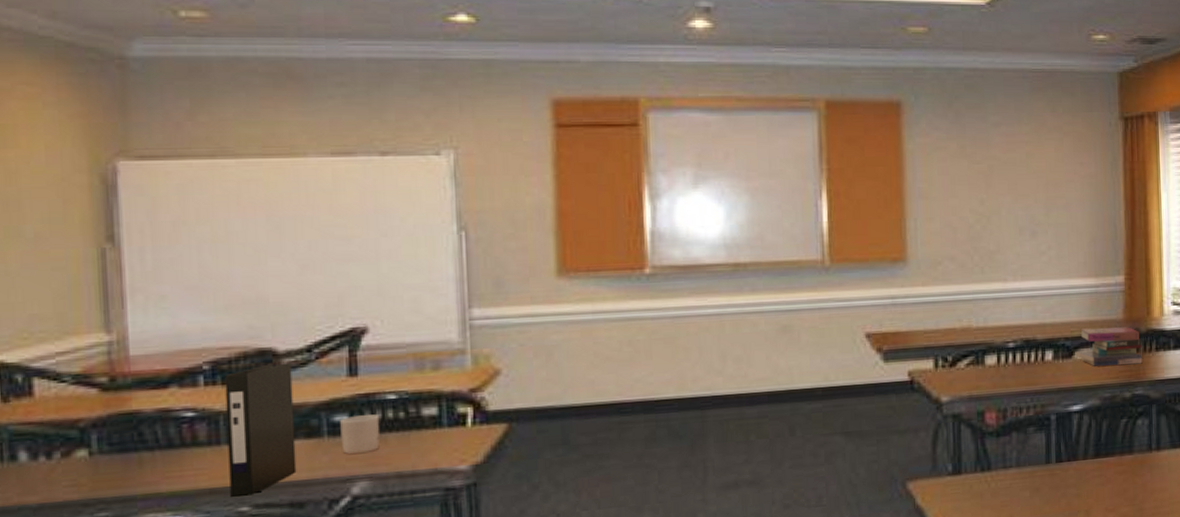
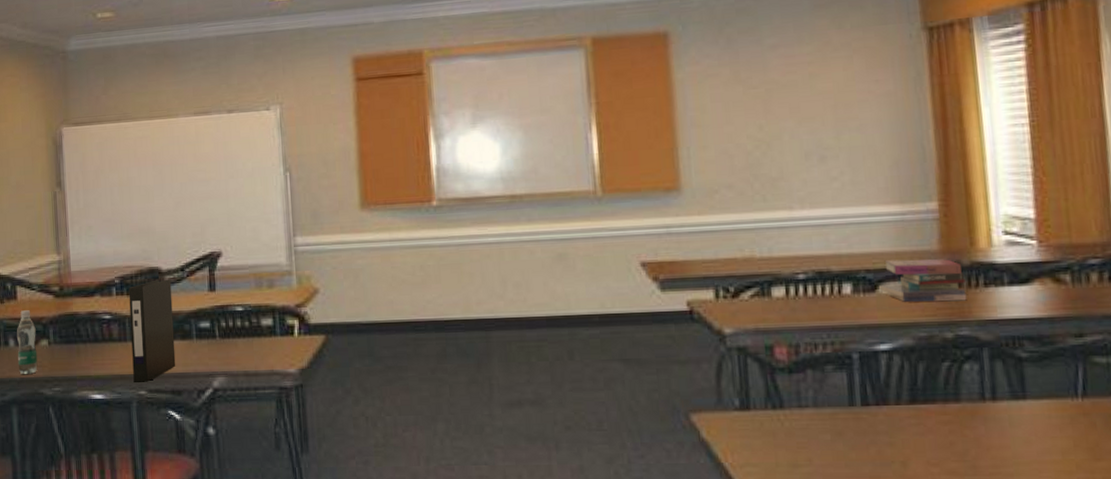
bottle: none [33,410,70,500] -> present [17,310,38,375]
mug: present [340,414,381,455] -> none [204,323,232,355]

